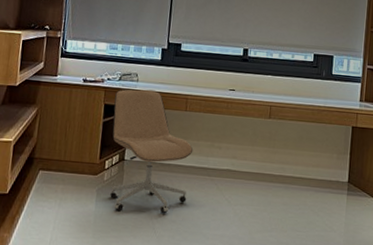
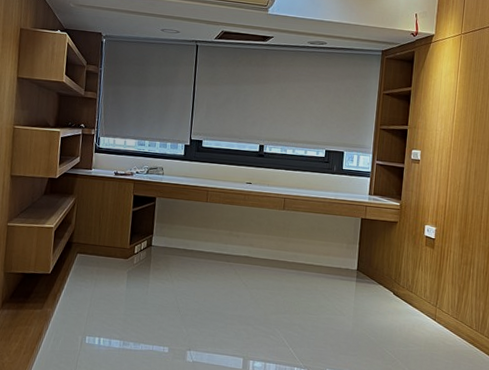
office chair: present [110,89,194,214] -> none [139,181,214,295]

